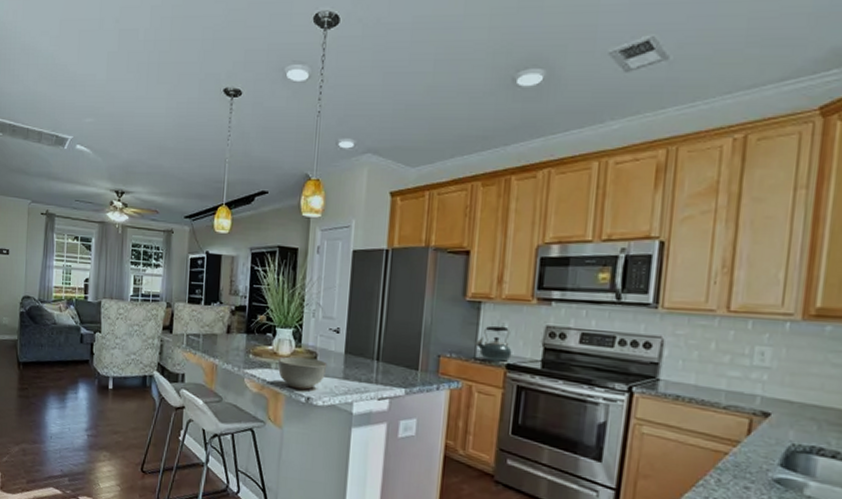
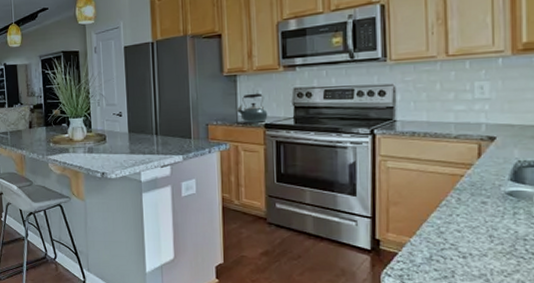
bowl: present [277,356,327,390] -> none [74,140,115,167]

